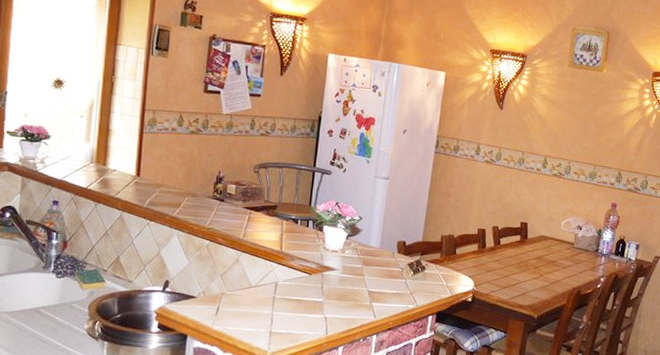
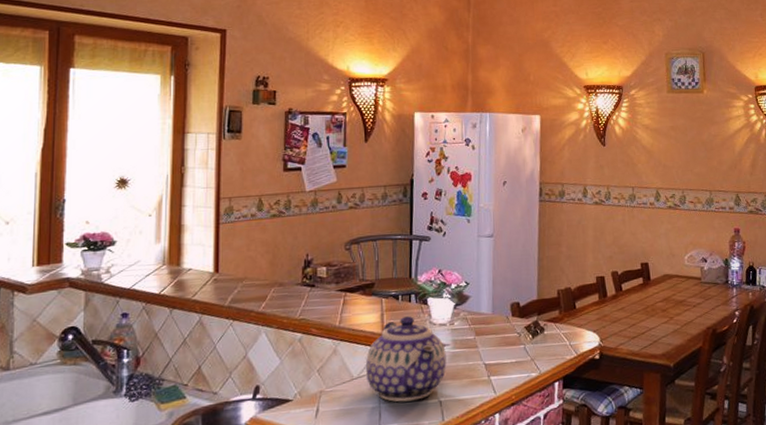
teapot: none [262,239,335,314] -> present [365,316,447,402]

